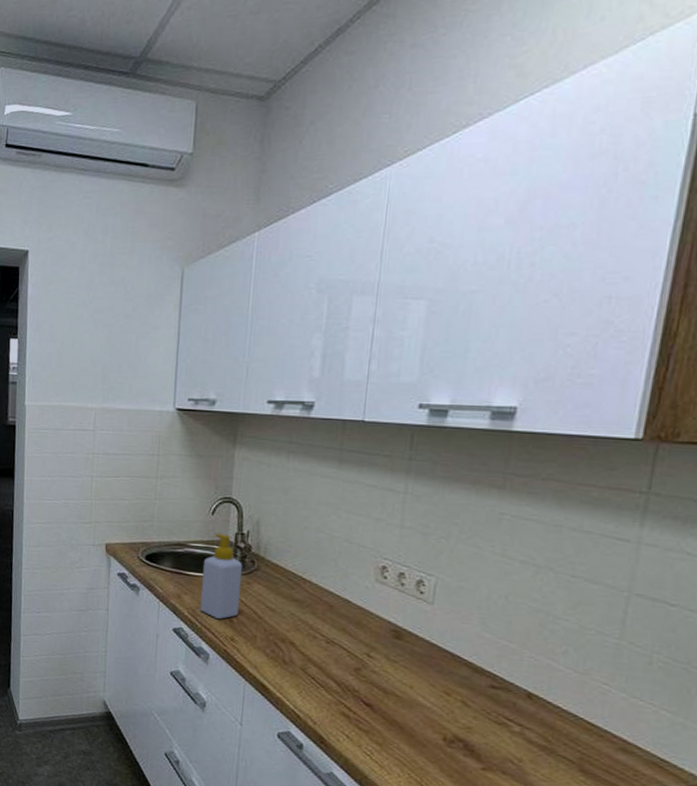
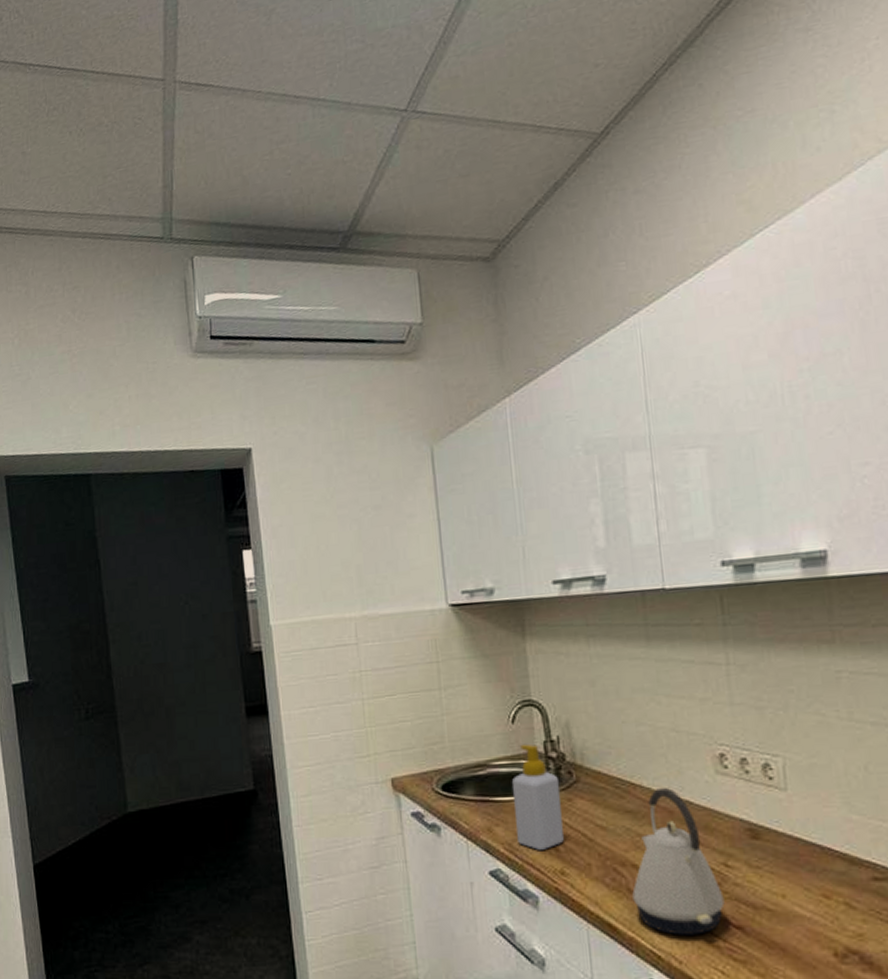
kettle: none [286,586,361,705] -> present [632,788,725,935]

